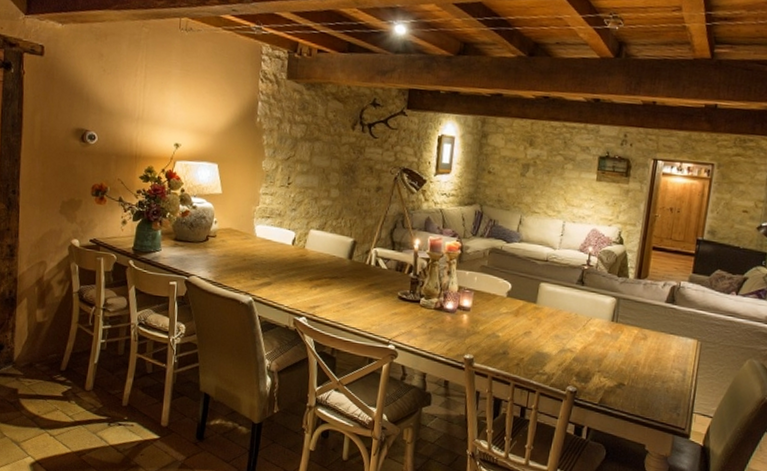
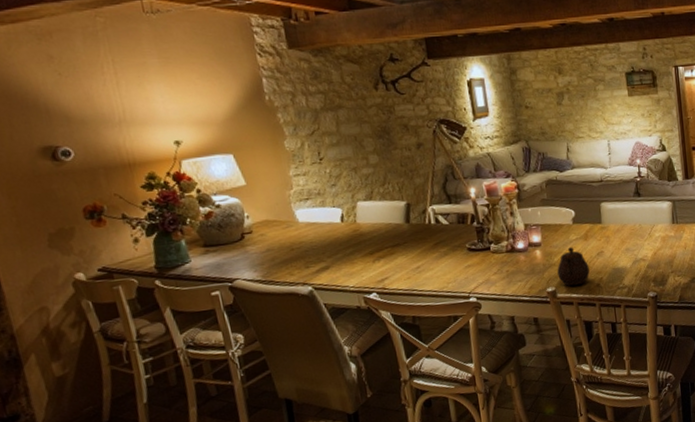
teapot: none [479,319,513,360] -> present [557,247,590,286]

